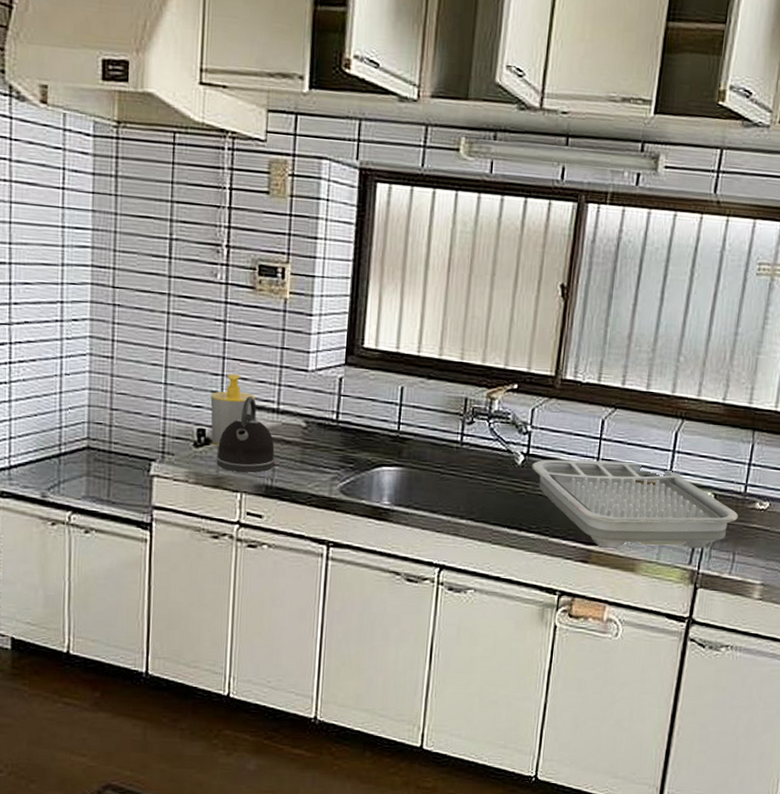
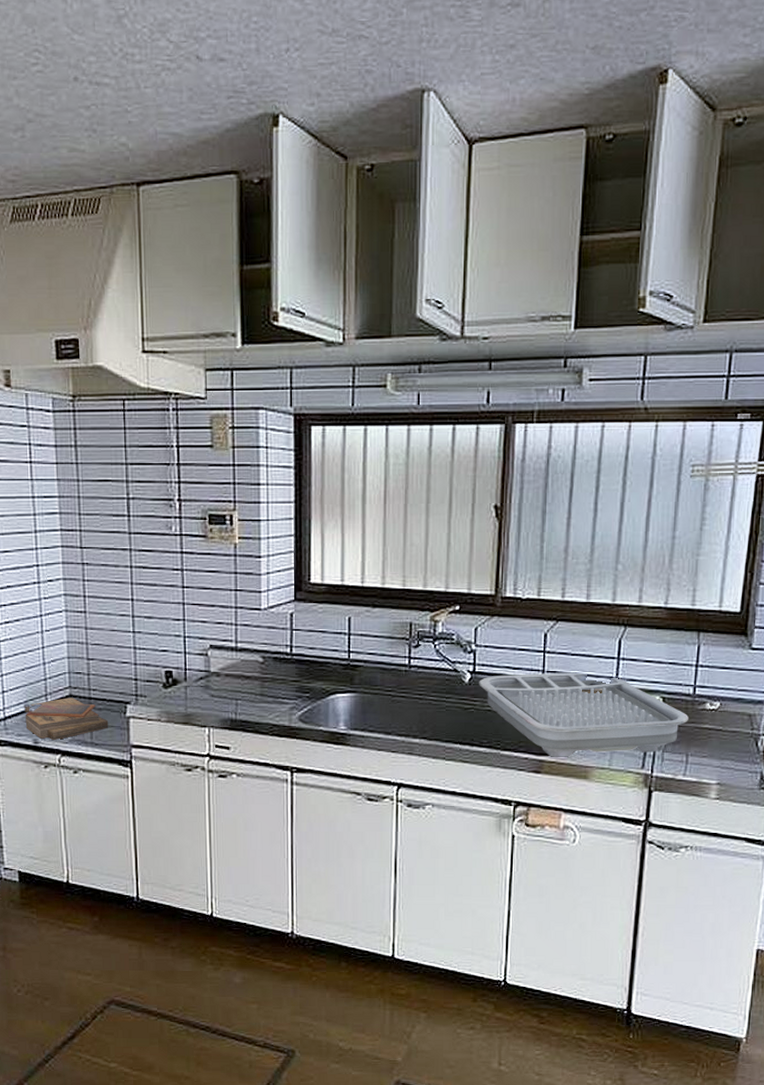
clipboard: none [31,449,129,496] -> present [22,697,109,741]
soap bottle: present [210,374,256,446] -> none [174,618,215,686]
kettle: present [216,395,275,472] -> none [184,637,237,708]

